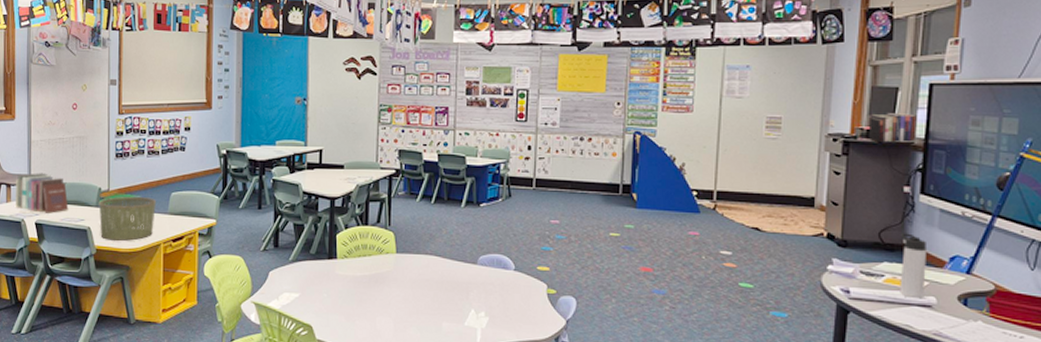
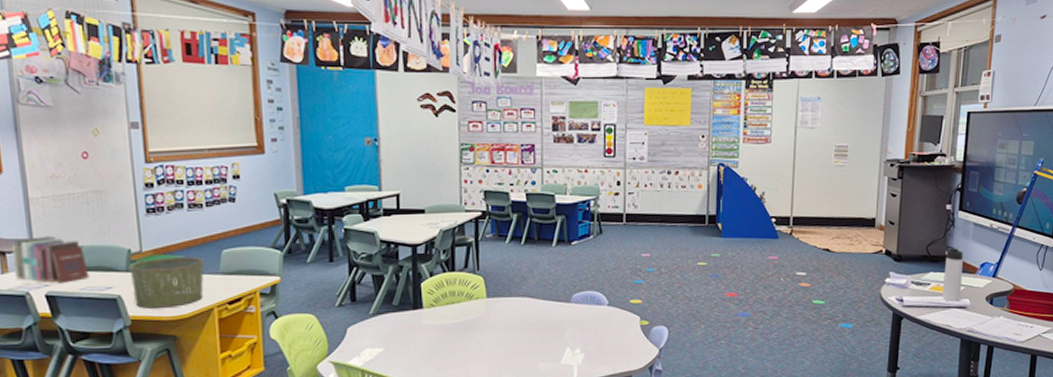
books: present [868,112,917,142] -> none [919,138,957,166]

